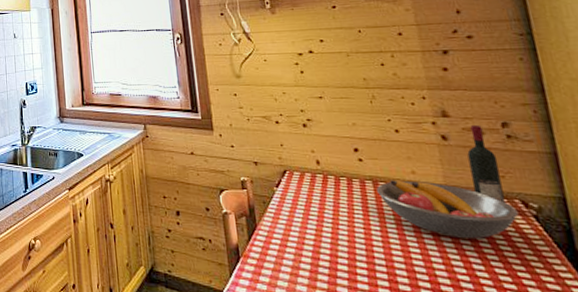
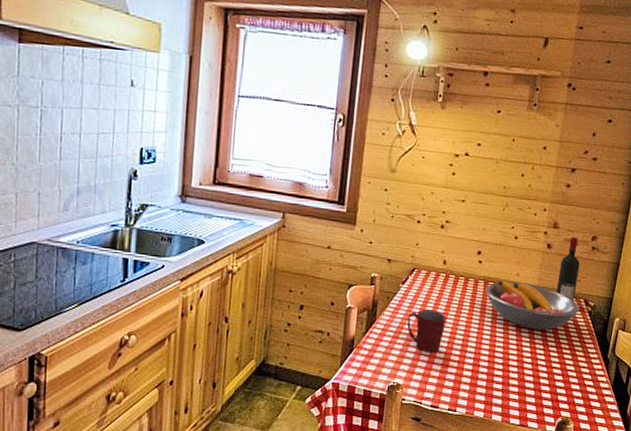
mug: none [292,214,340,264] -> present [407,309,446,352]

